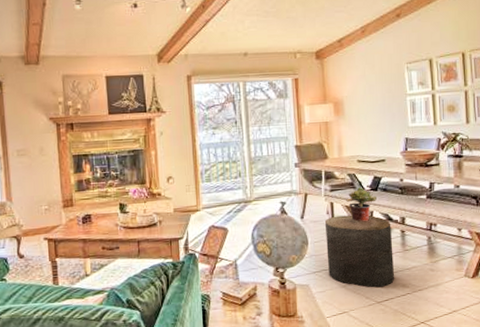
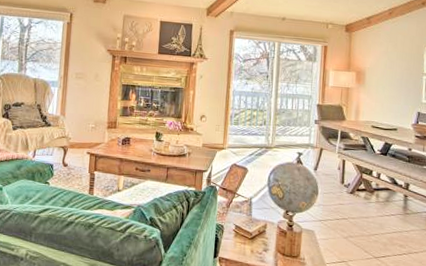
stool: present [324,215,395,288] -> none [333,172,396,244]
potted plant: present [346,187,377,222] -> none [357,150,385,181]

